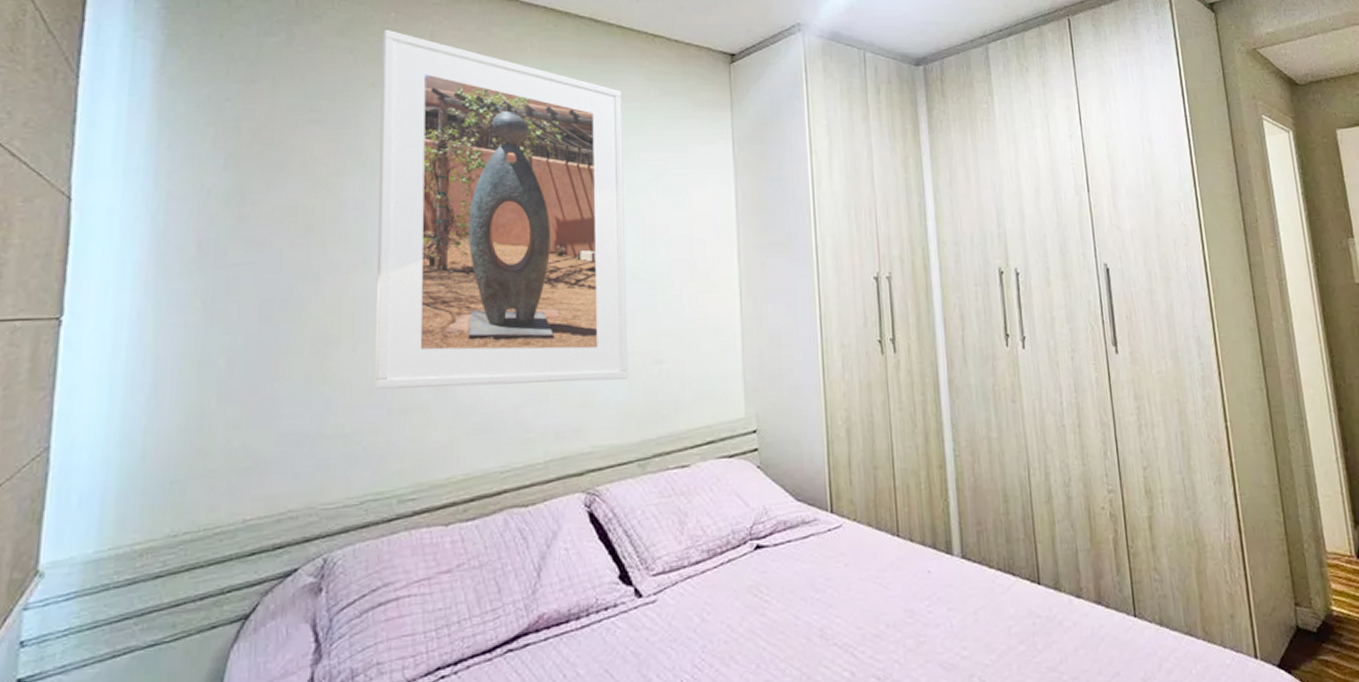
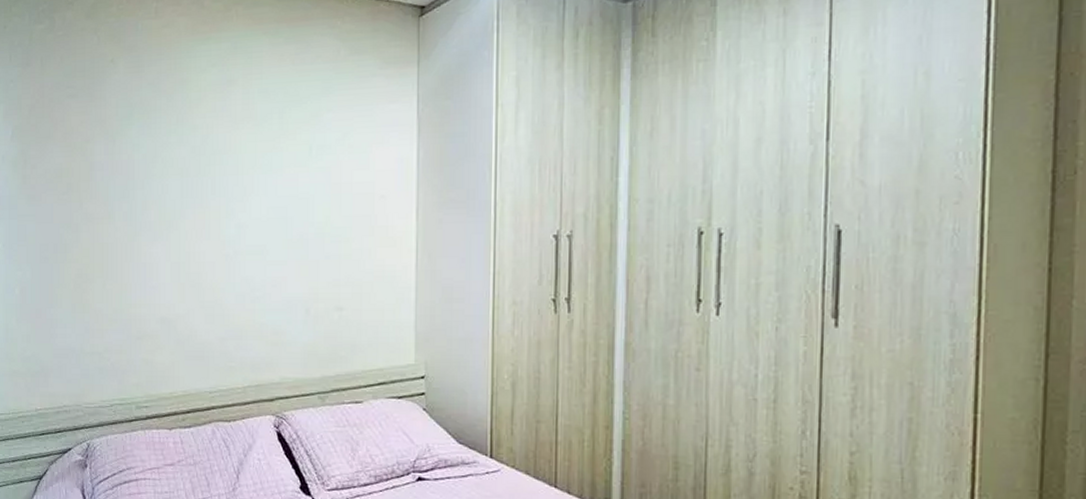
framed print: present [375,29,629,390] -> none [118,9,315,322]

